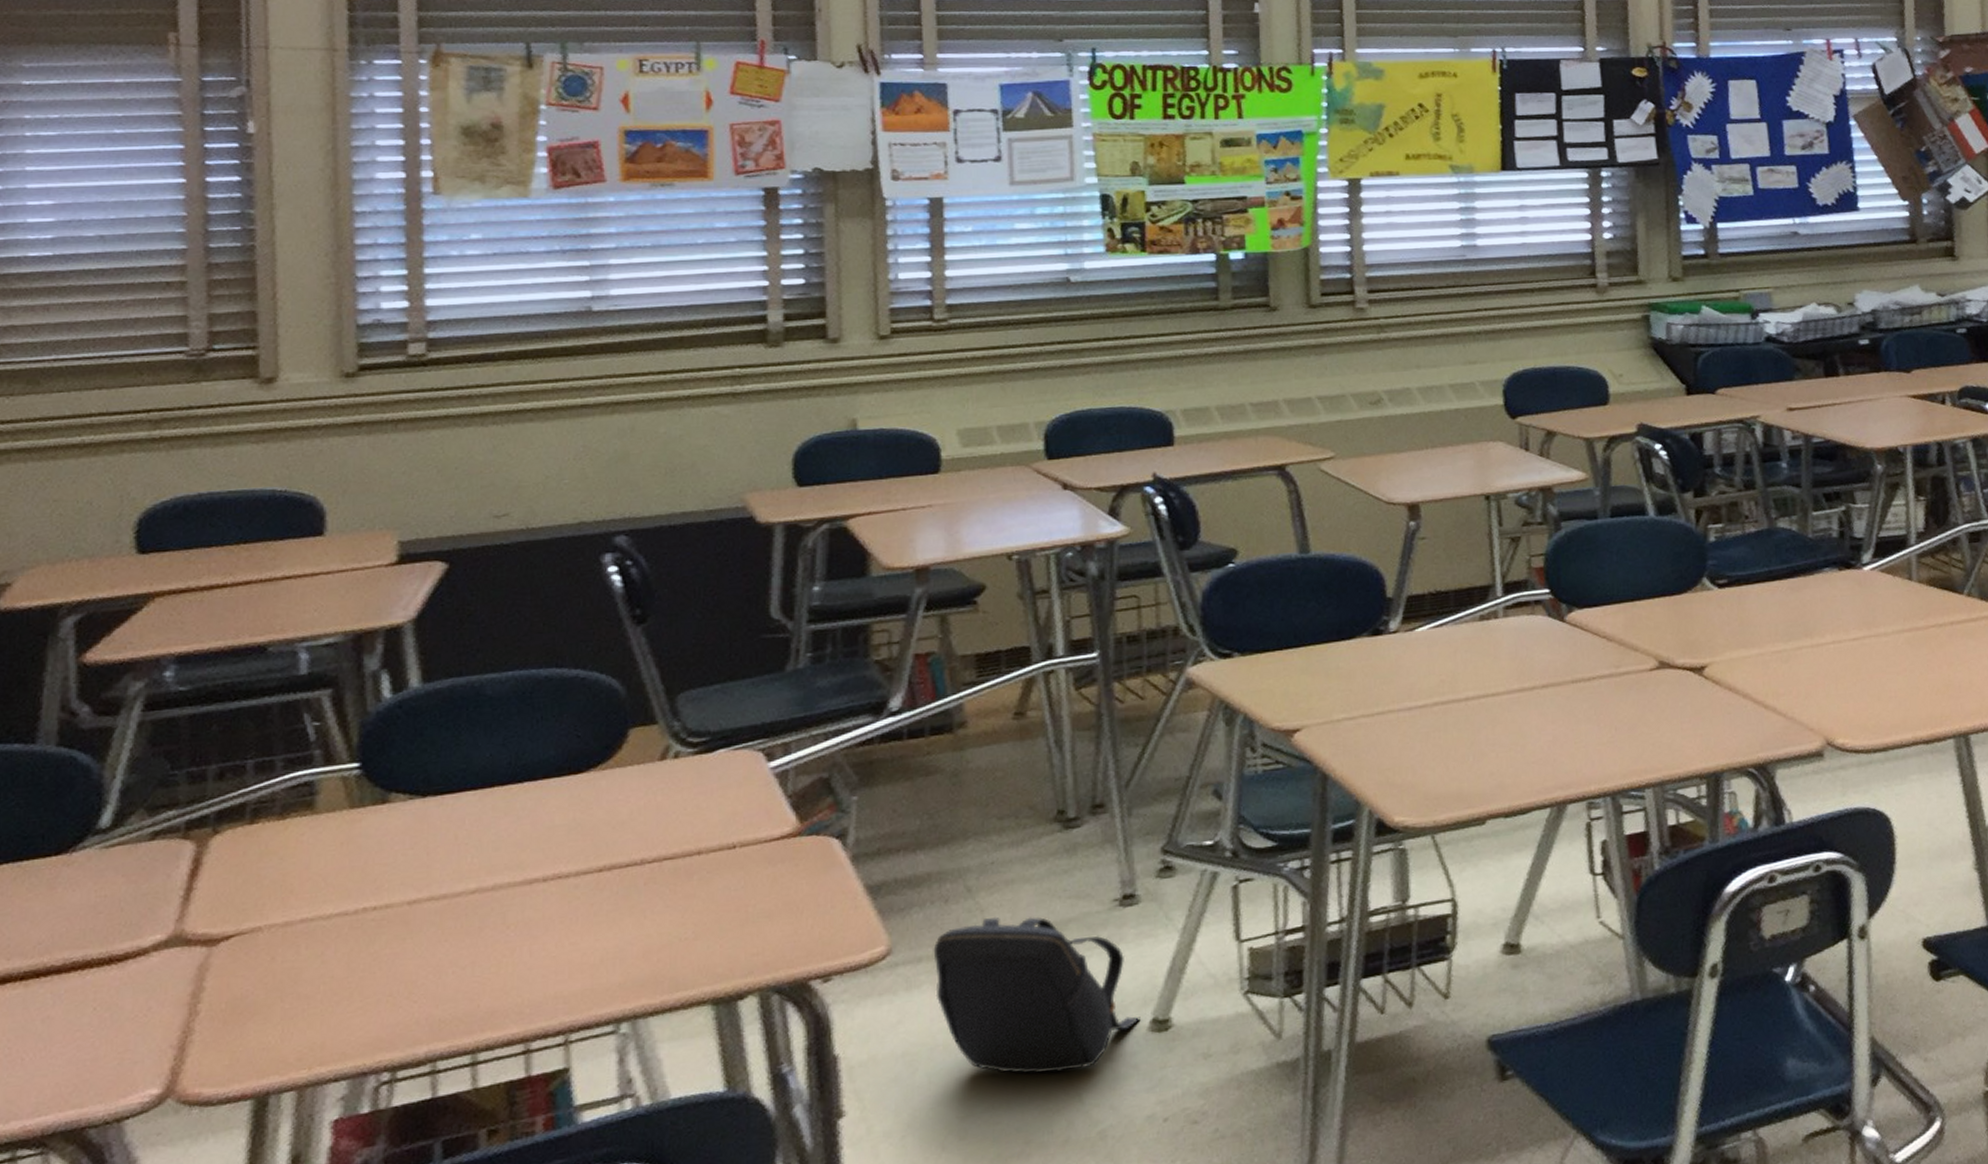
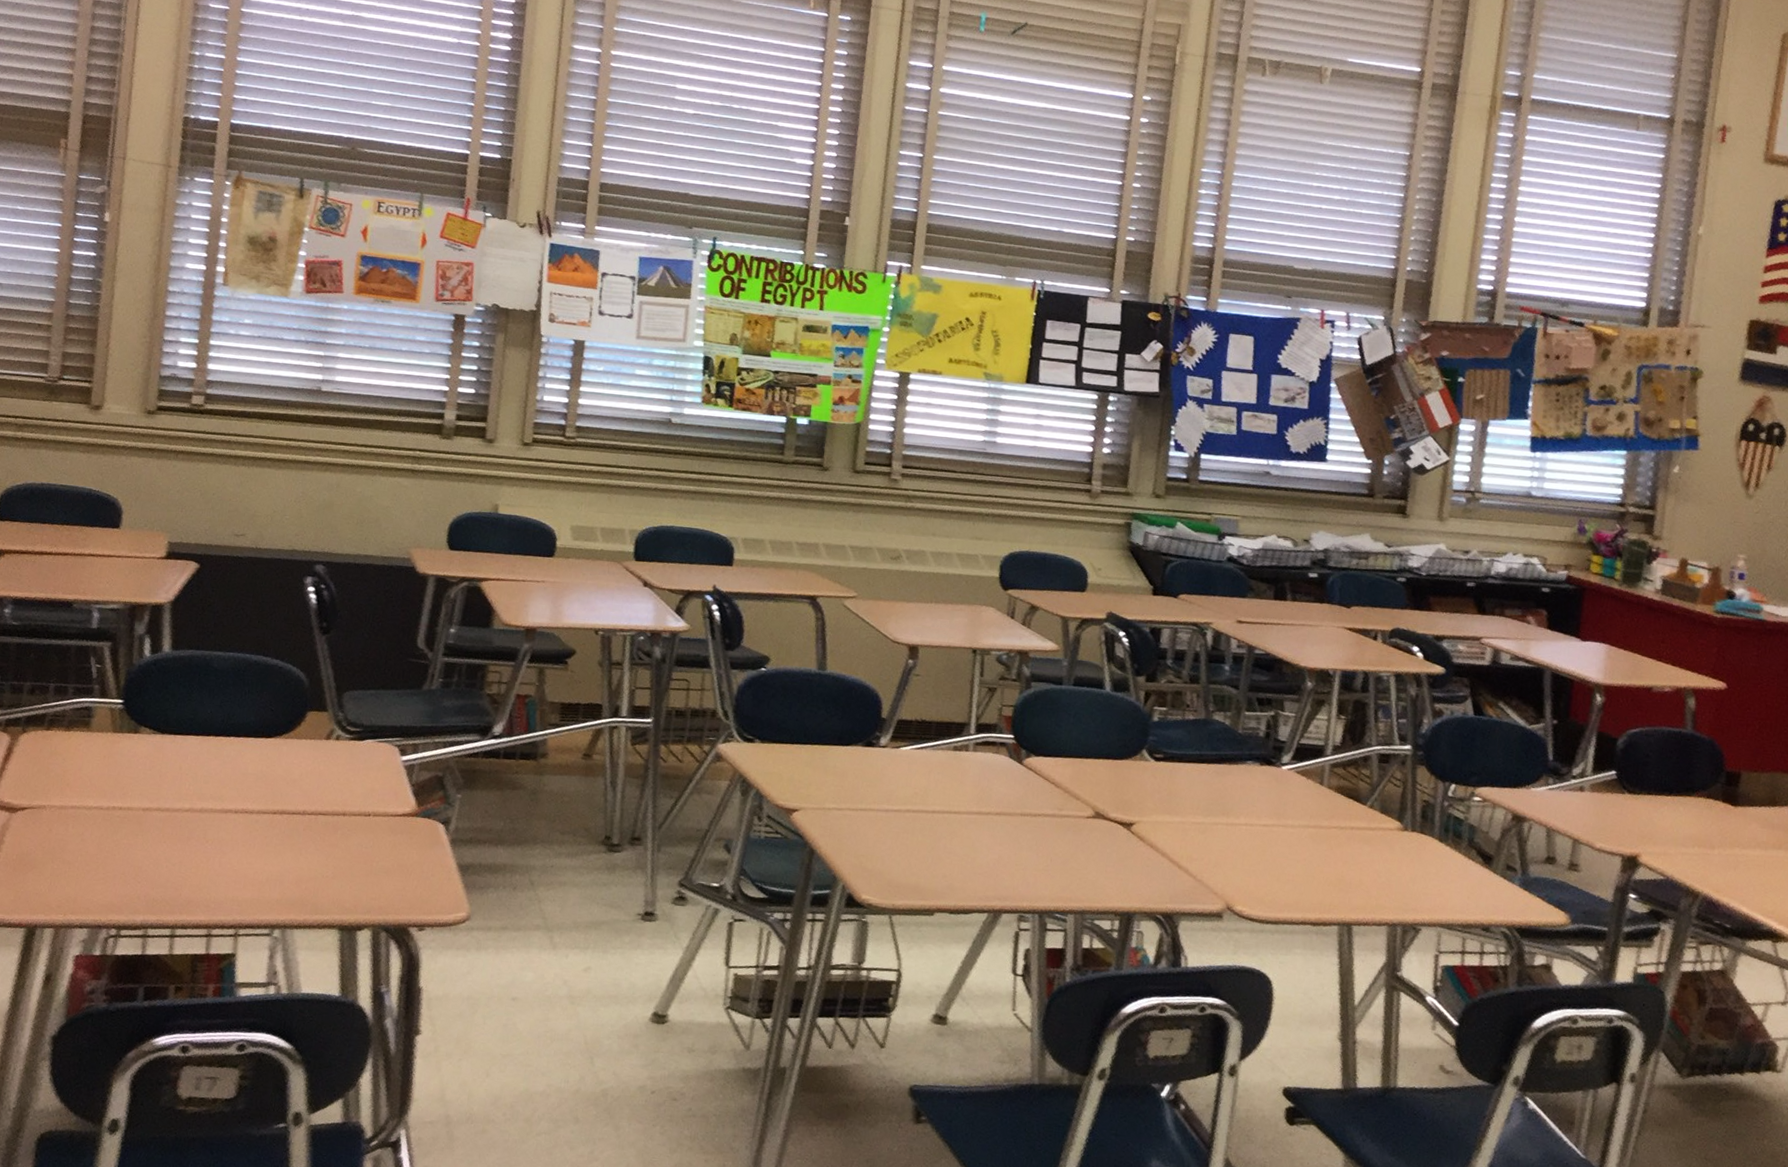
backpack: present [933,916,1141,1074] -> none [497,908,645,1039]

